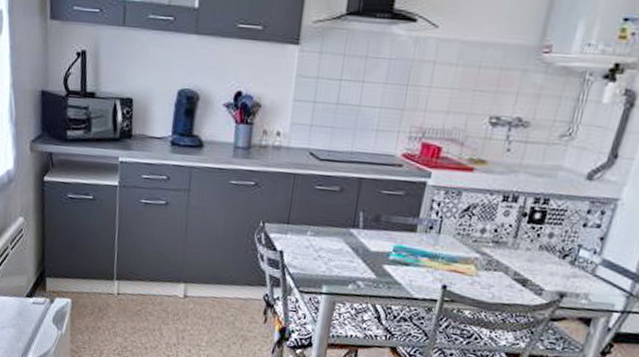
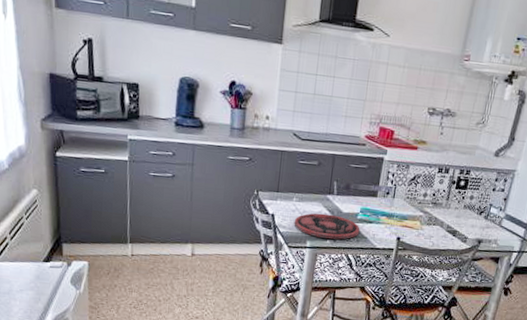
plate: none [307,251,393,286] -> present [294,213,360,240]

